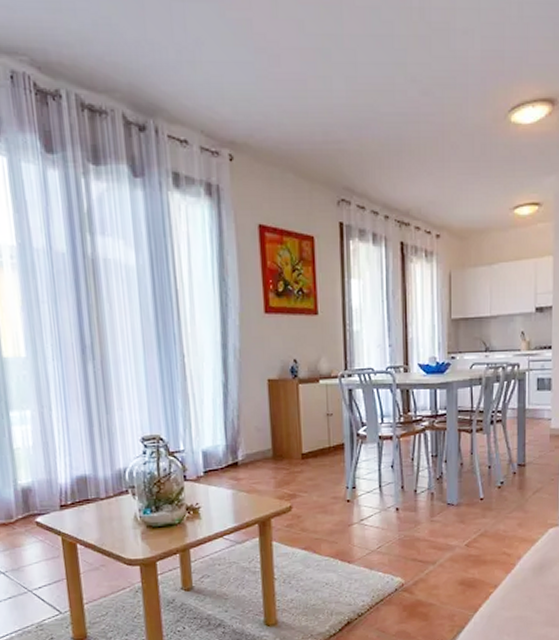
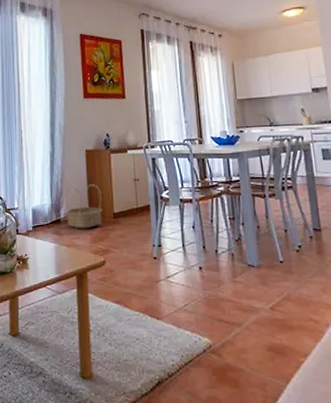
basket: none [243,420,290,473] -> present [65,184,103,229]

